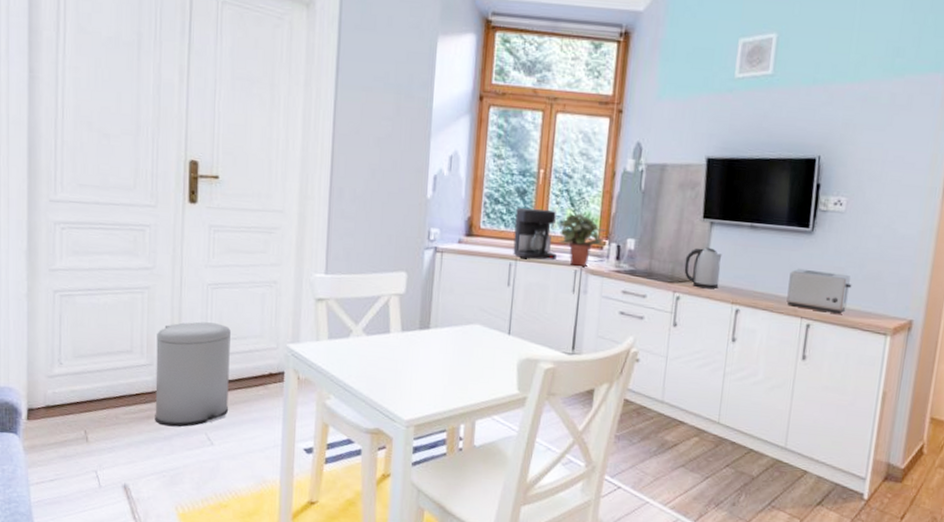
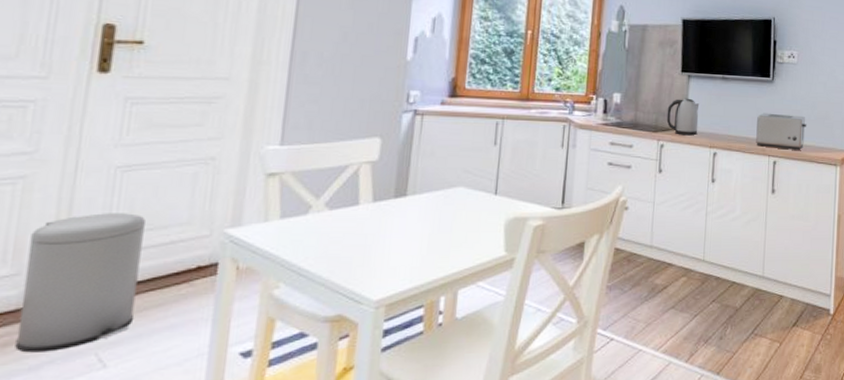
coffee maker: present [513,208,557,261] -> none [500,67,545,118]
potted plant: present [558,212,607,266] -> none [546,70,594,121]

